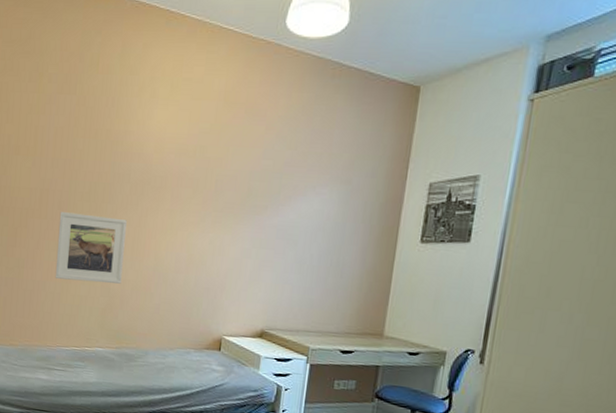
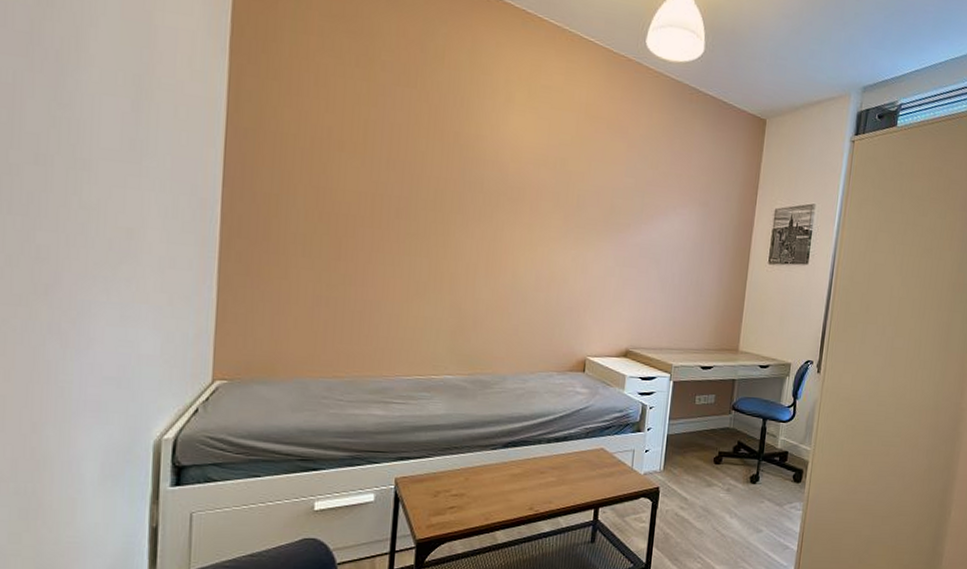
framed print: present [55,212,127,284] -> none [392,221,480,303]

